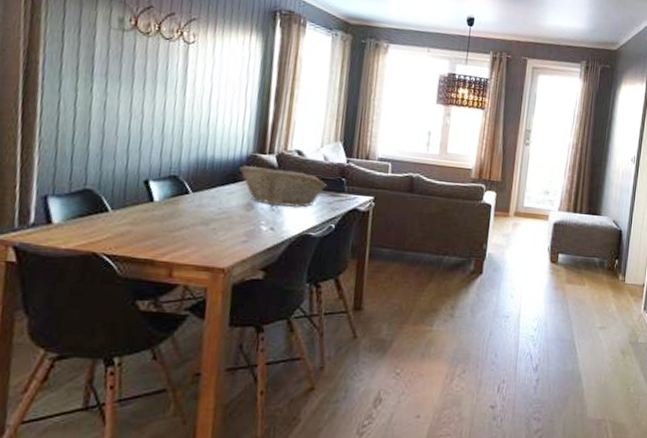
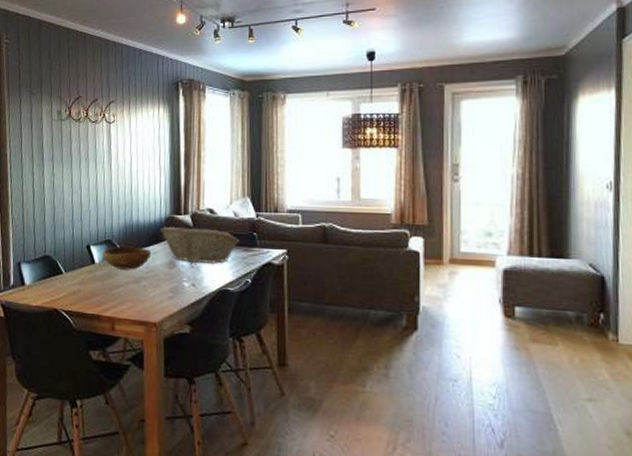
bowl: none [164,182,227,211] -> present [102,245,152,270]

